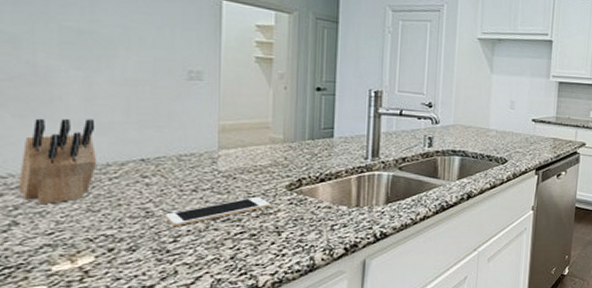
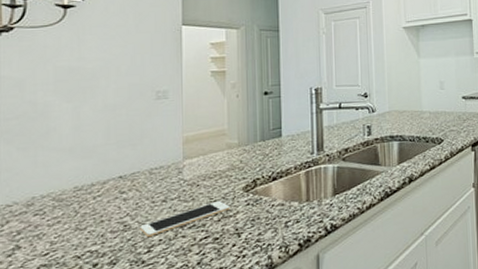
knife block: present [18,118,98,205] -> none [21,145,84,228]

